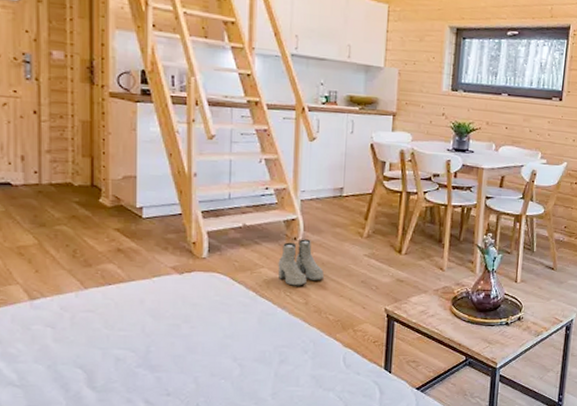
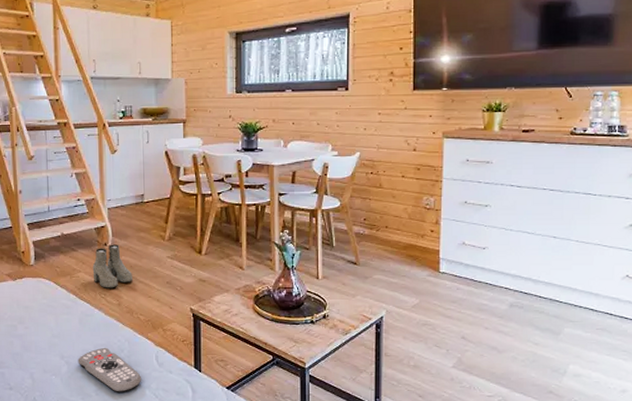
remote control: none [253,348,326,396] -> present [78,347,142,392]

